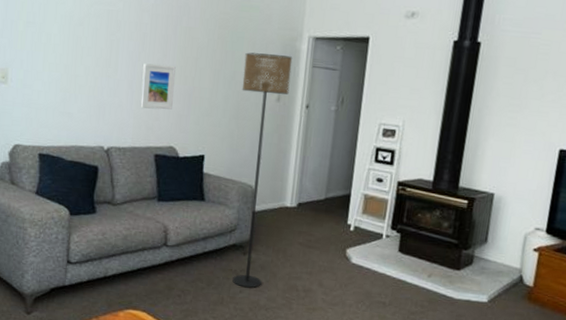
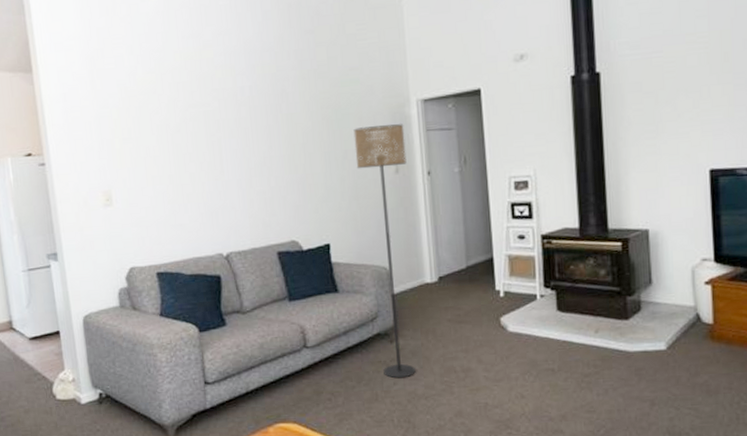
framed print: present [140,63,176,110] -> none [249,156,287,207]

